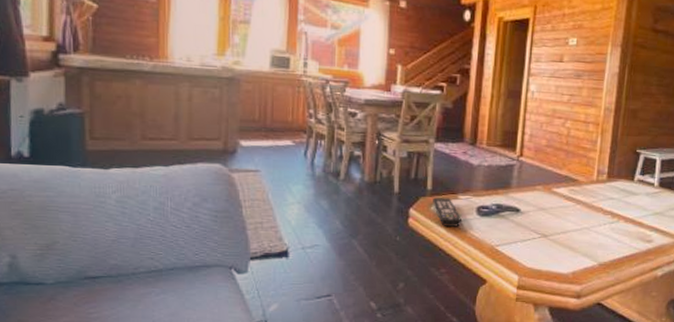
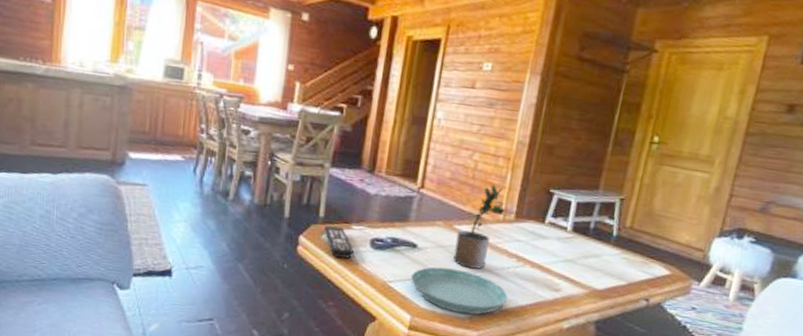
saucer: none [516,228,606,270] -> present [411,267,508,315]
potted plant: none [554,149,598,227] -> present [453,185,505,269]

